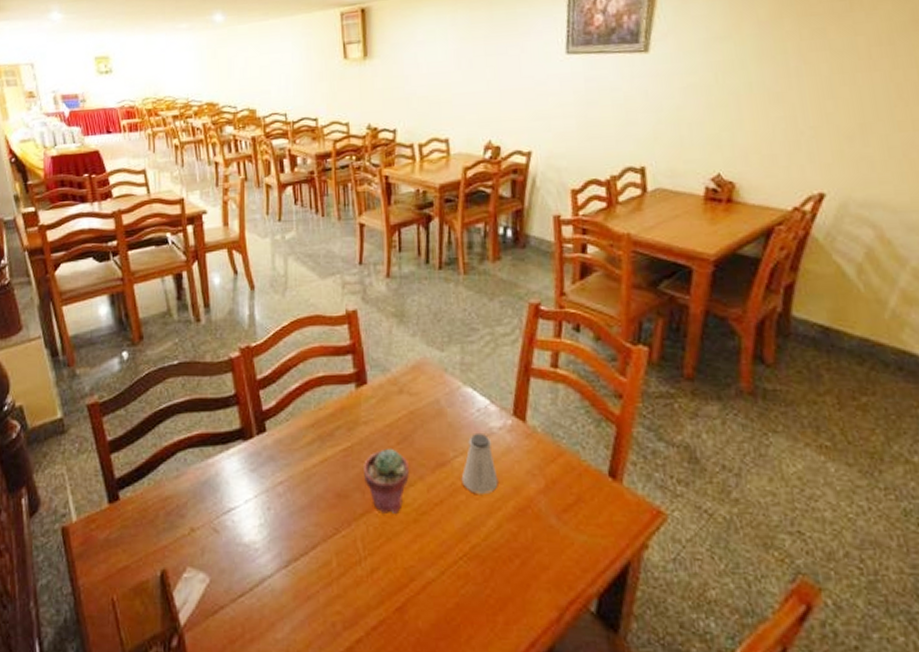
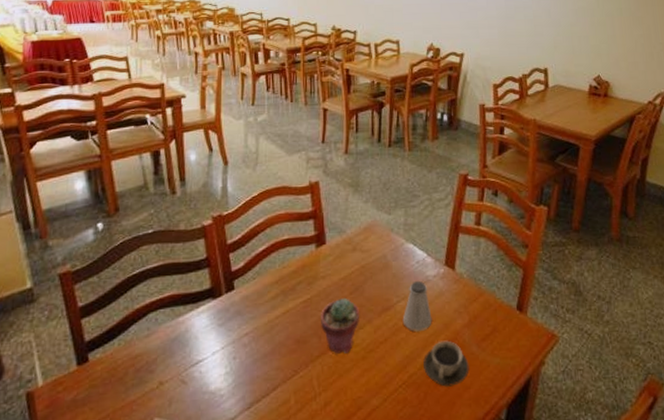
cup: none [488,507,548,565] -> present [423,340,470,387]

